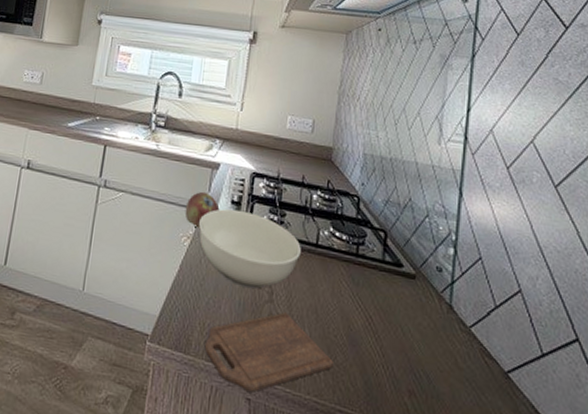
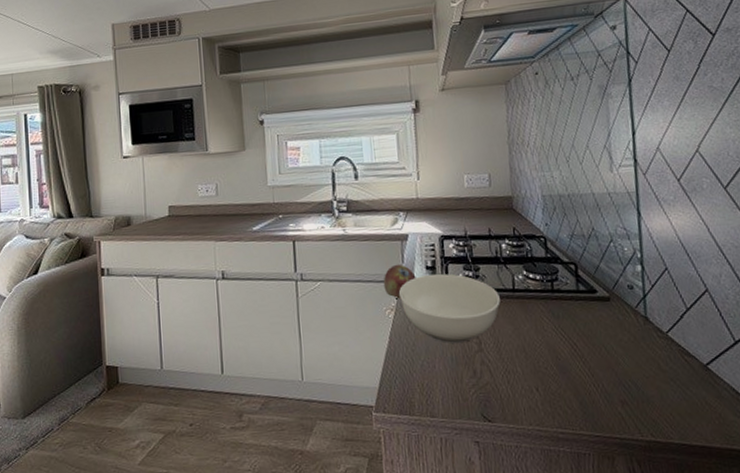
cutting board: present [204,312,333,392] -> none [427,357,549,435]

